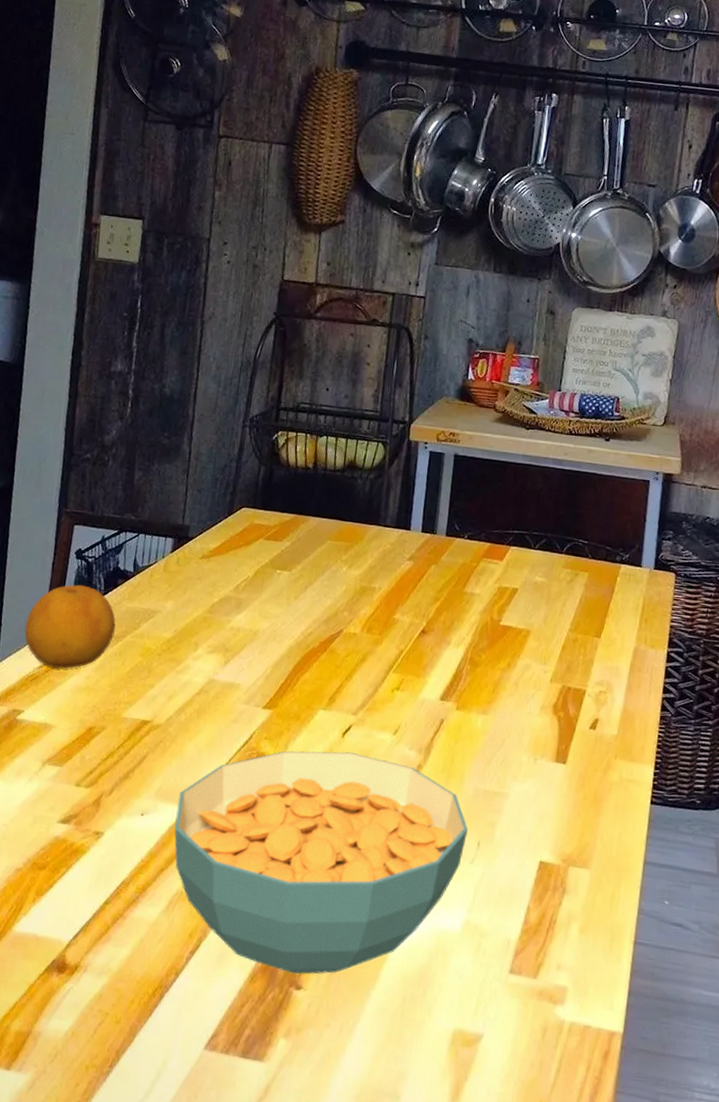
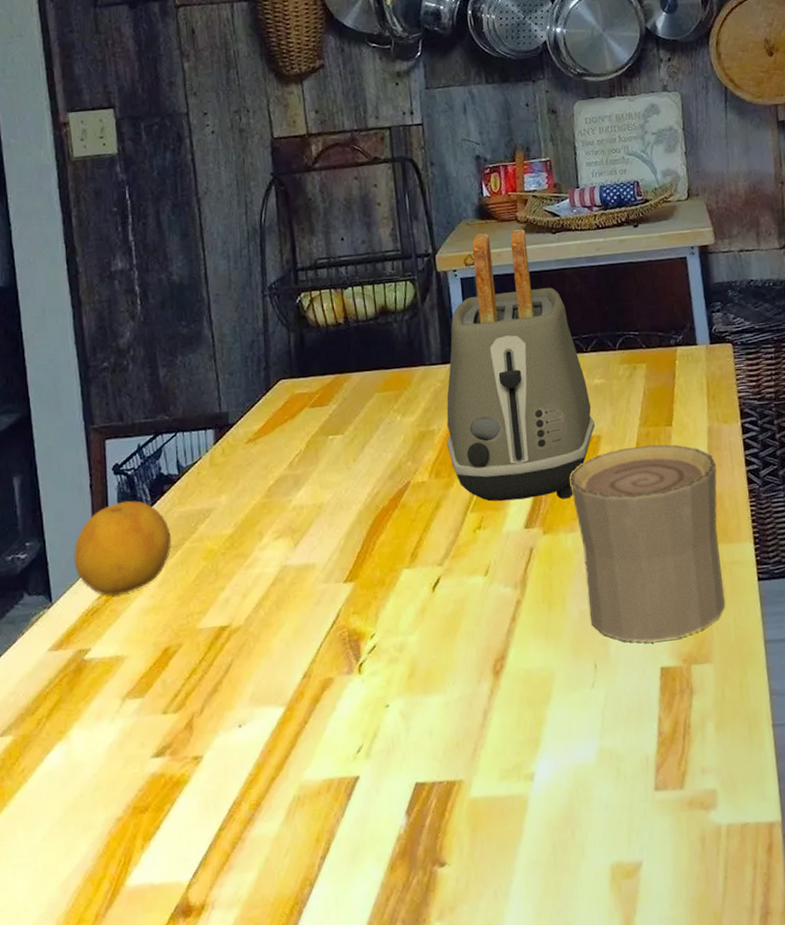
cereal bowl: present [174,751,468,974] -> none [275,604,582,852]
toaster: none [384,413,528,682] -> present [446,229,595,502]
cup: none [483,647,635,839] -> present [569,444,725,643]

